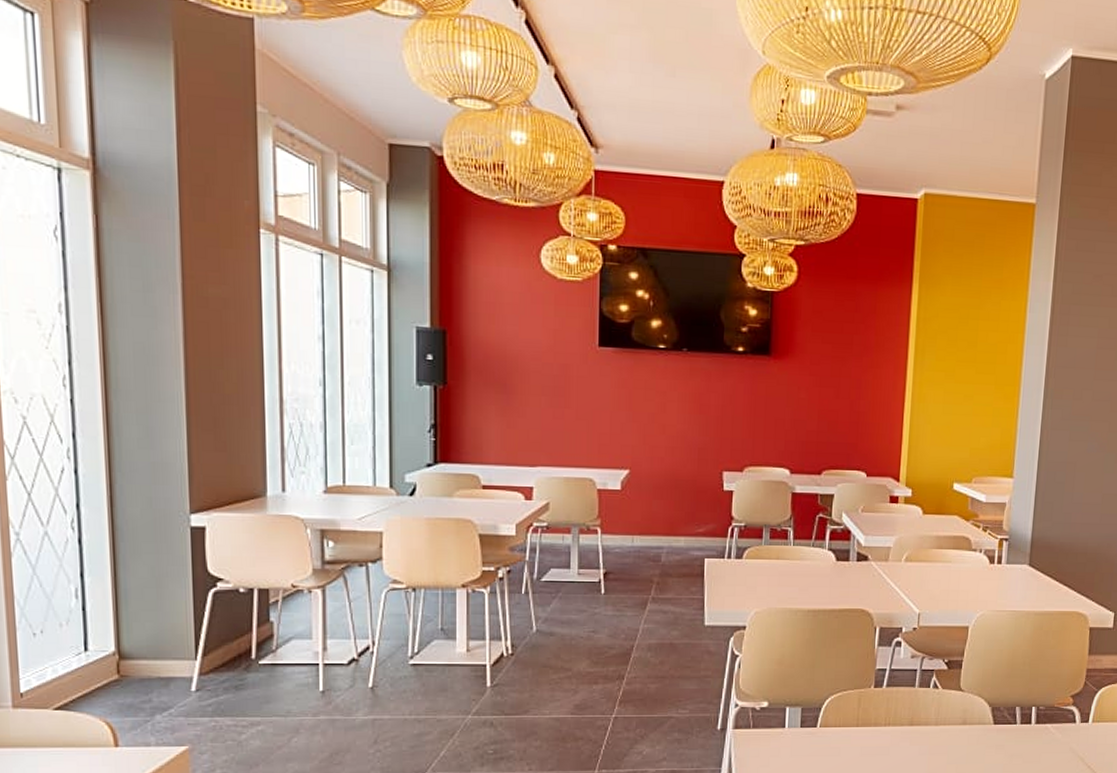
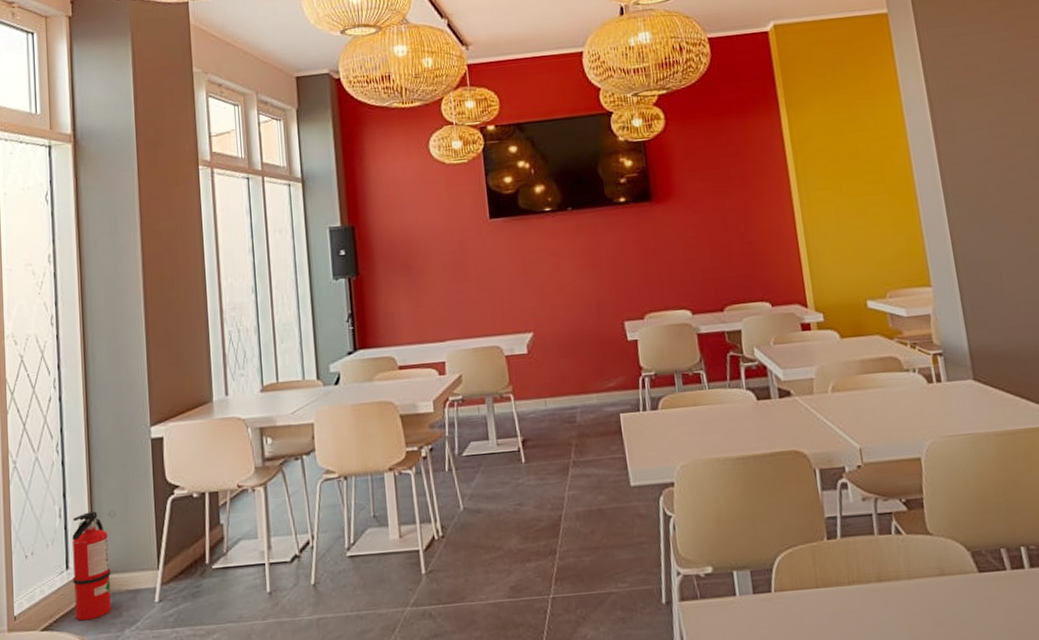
fire extinguisher: none [92,595,146,703] -> present [72,510,116,621]

